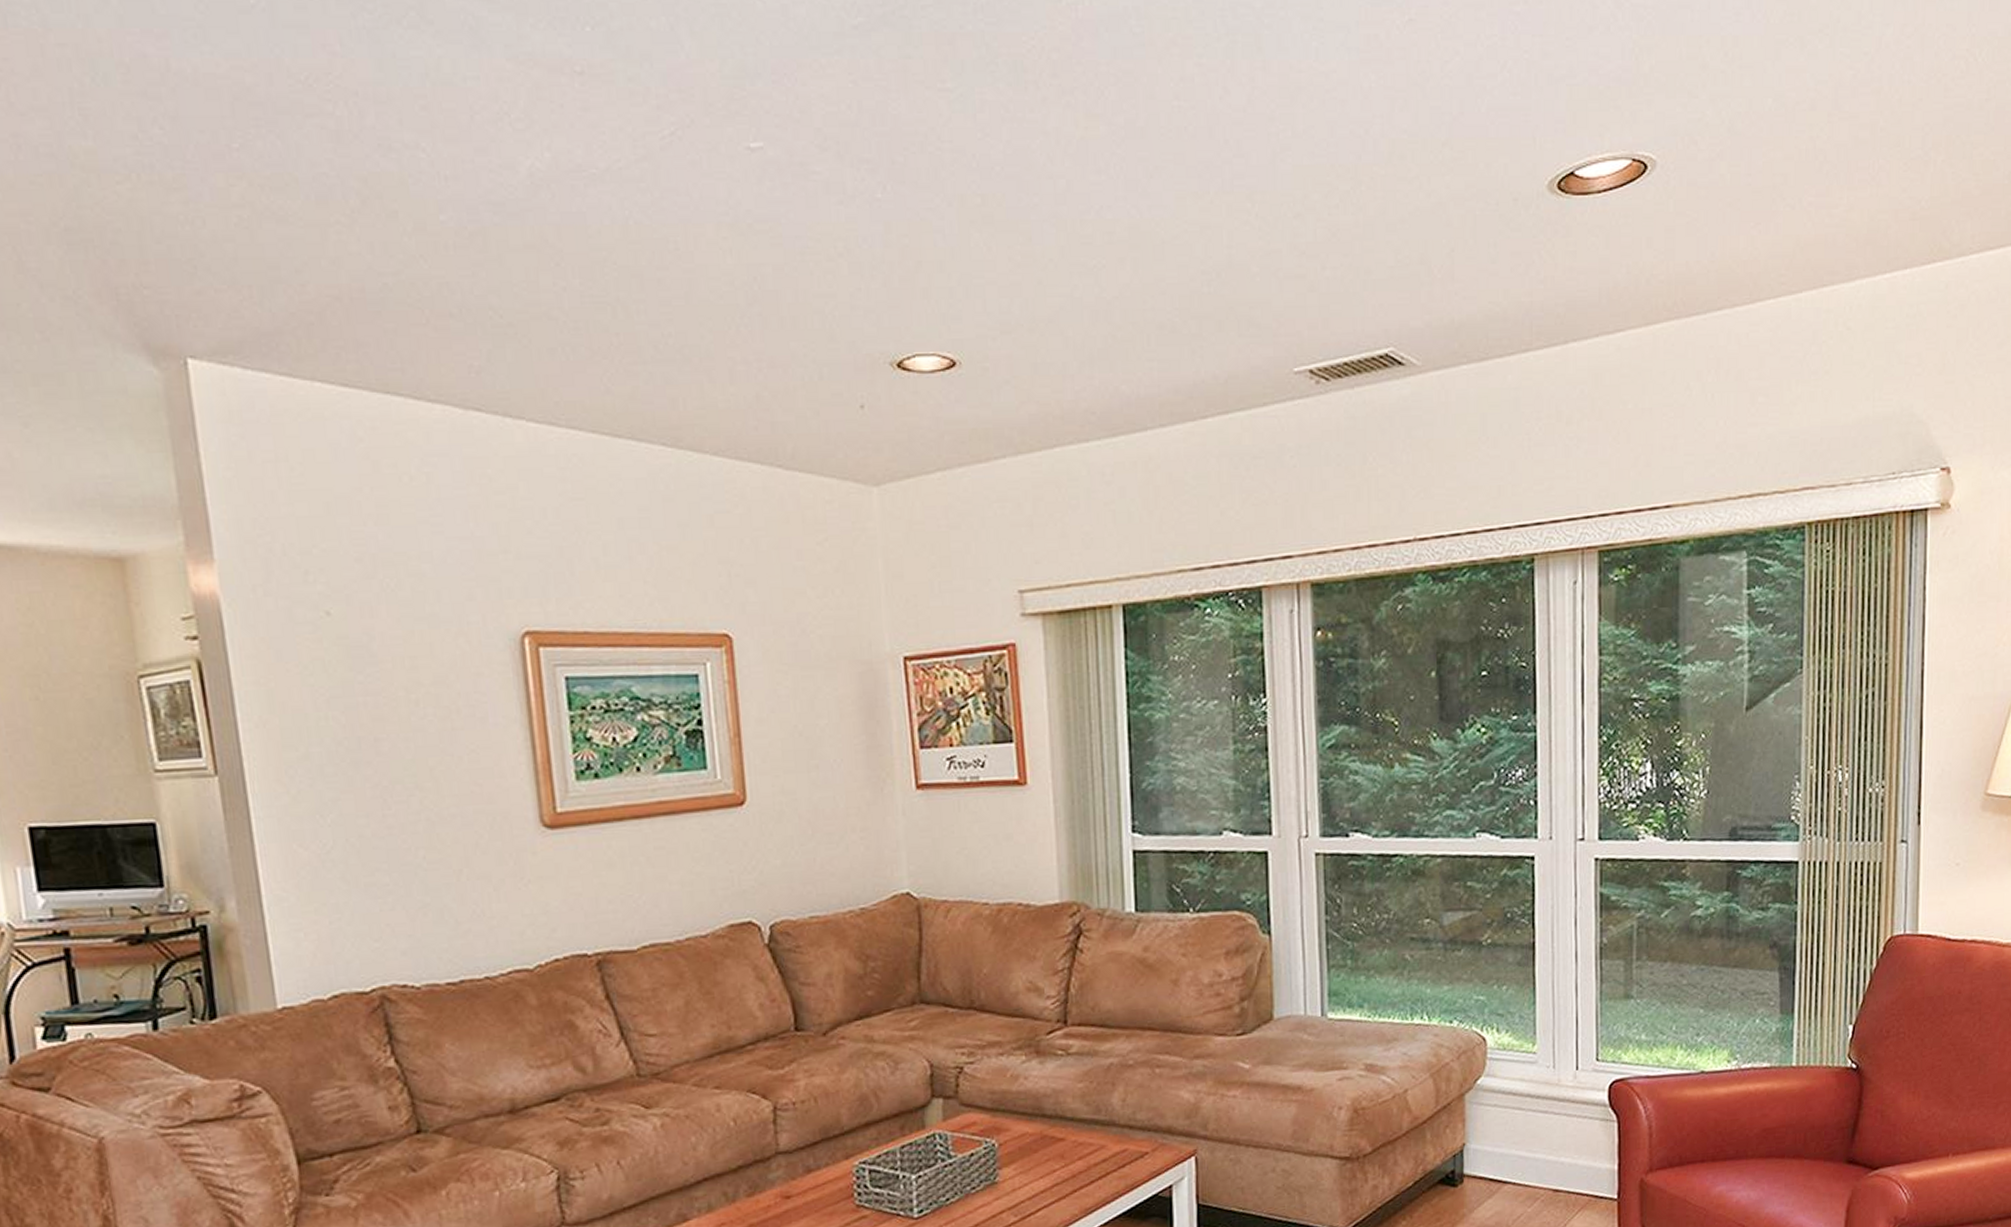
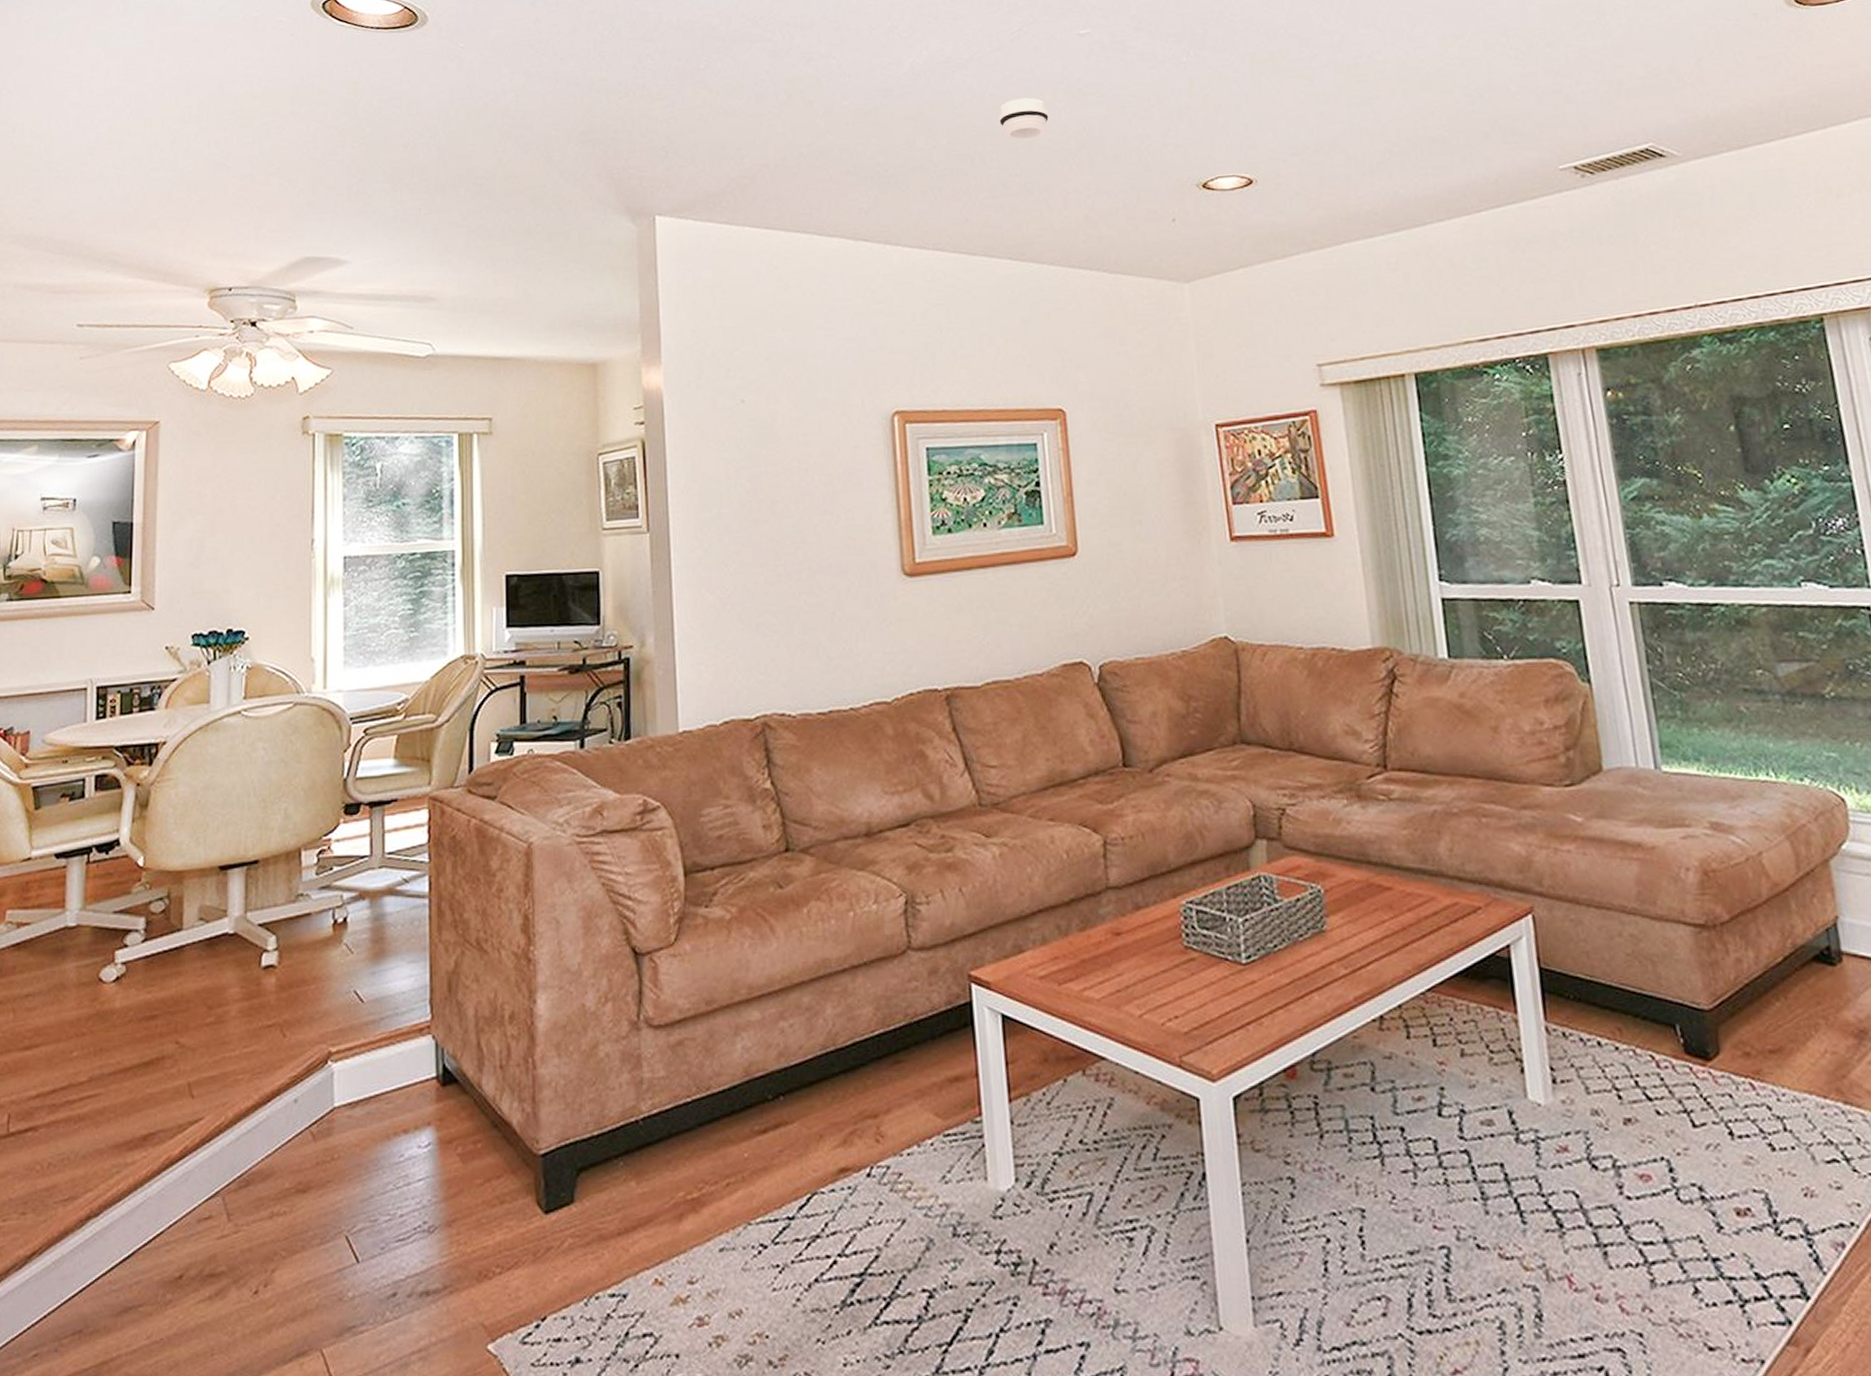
smoke detector: none [647,230,711,288] -> present [999,97,1049,140]

